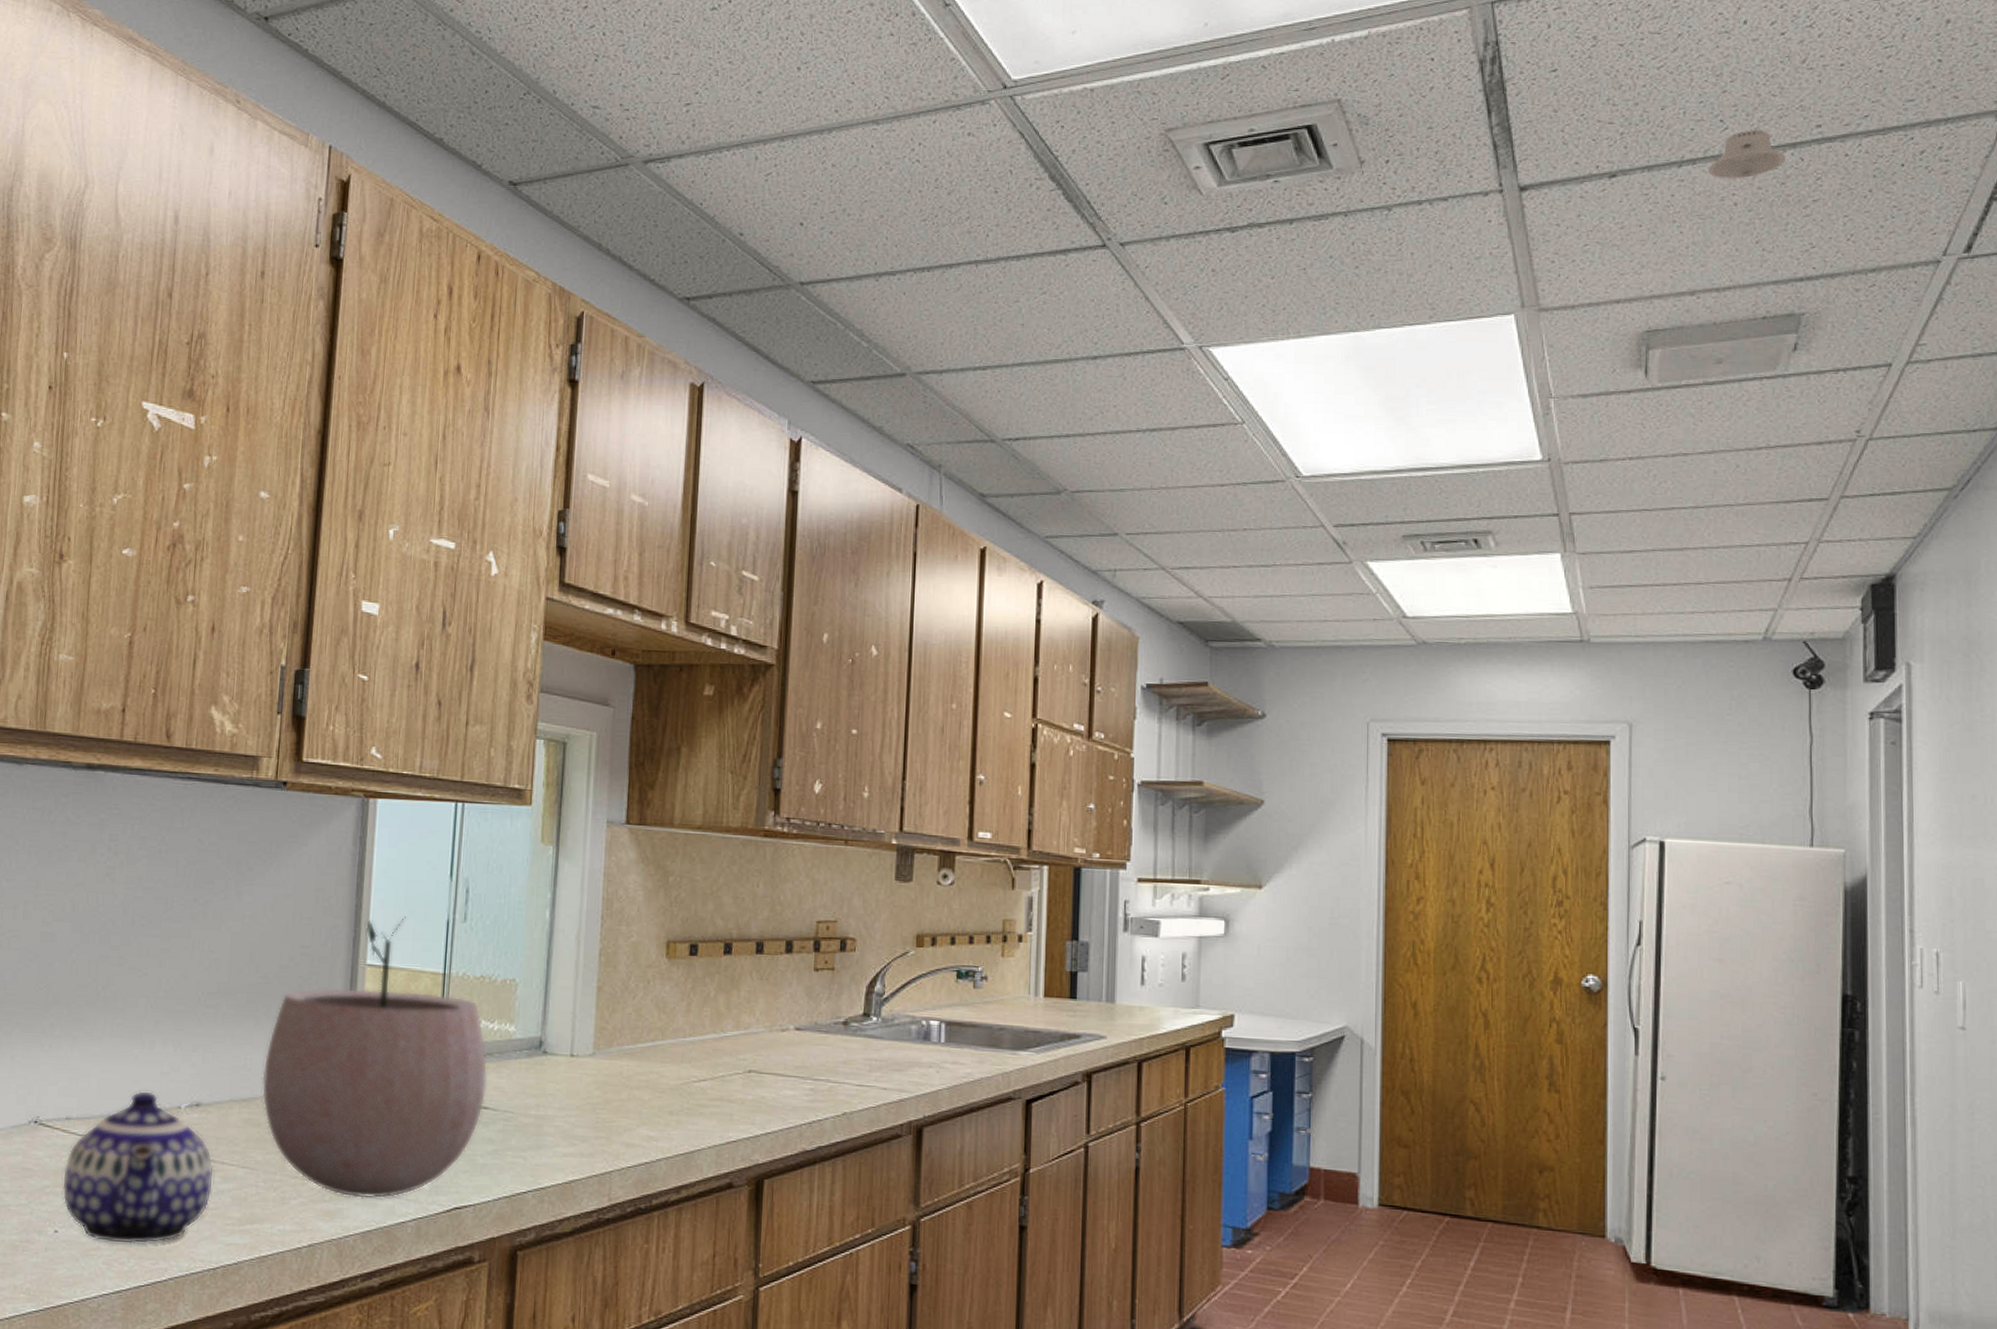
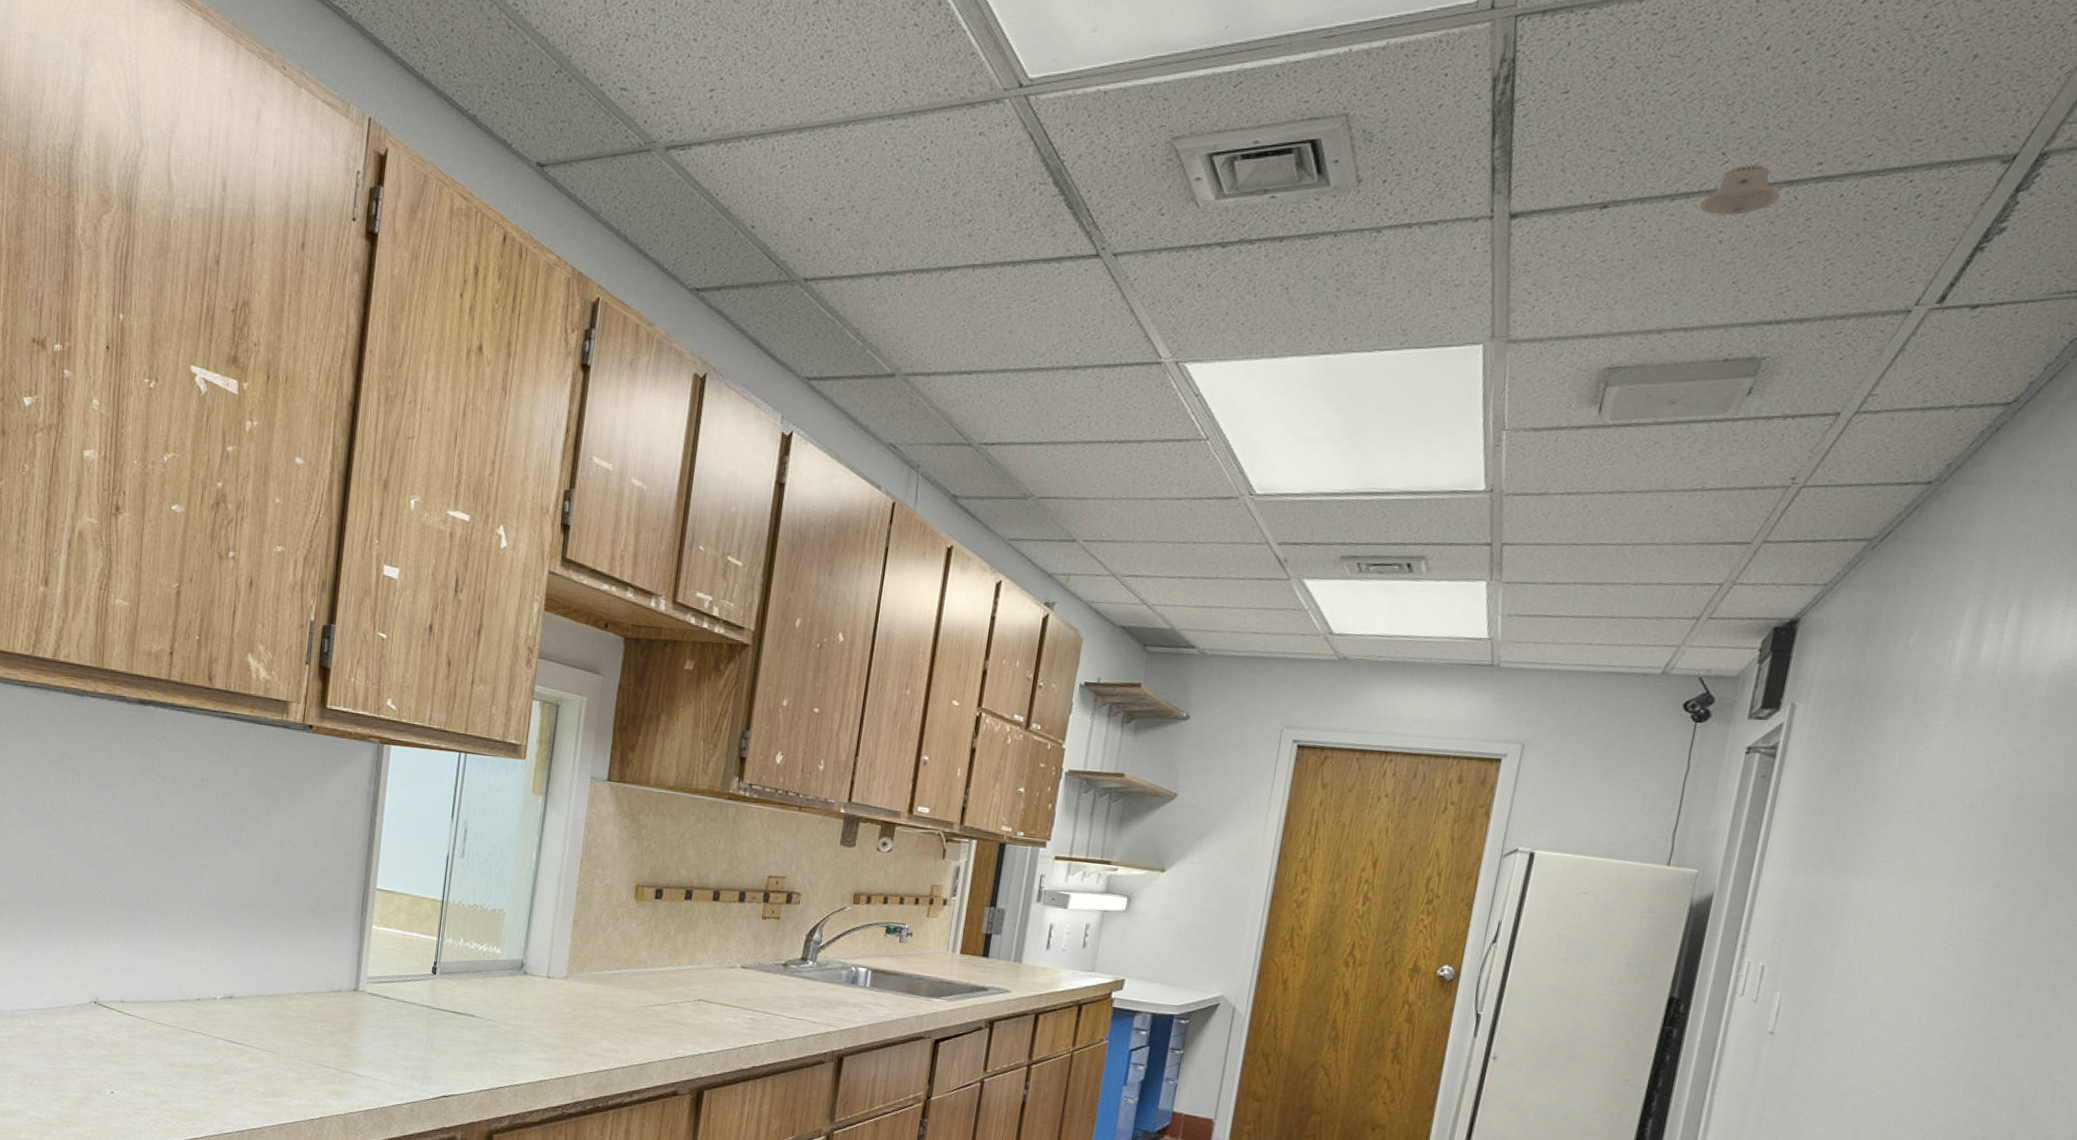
teapot: present [62,1090,214,1244] -> none [117,982,243,1108]
plant pot: present [261,916,488,1199] -> none [284,849,476,1085]

